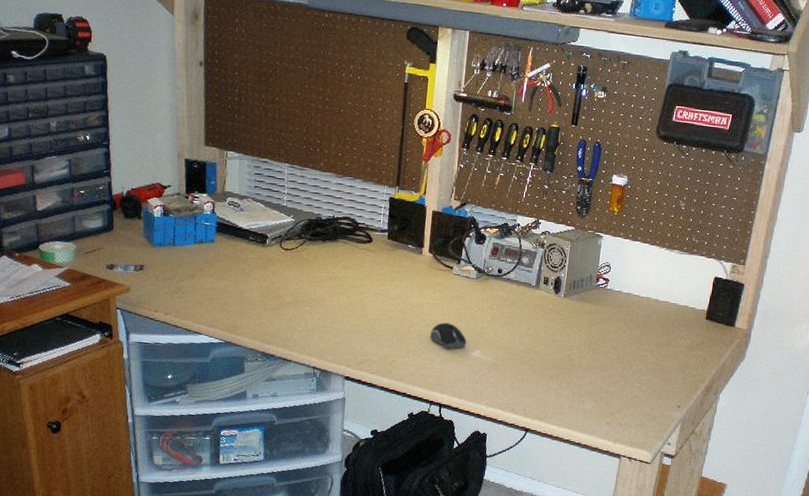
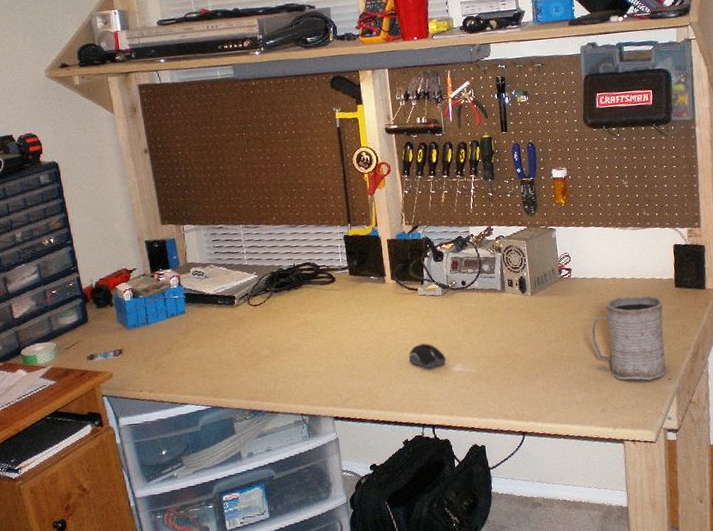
mug: none [612,317,690,404] -> present [591,295,667,381]

